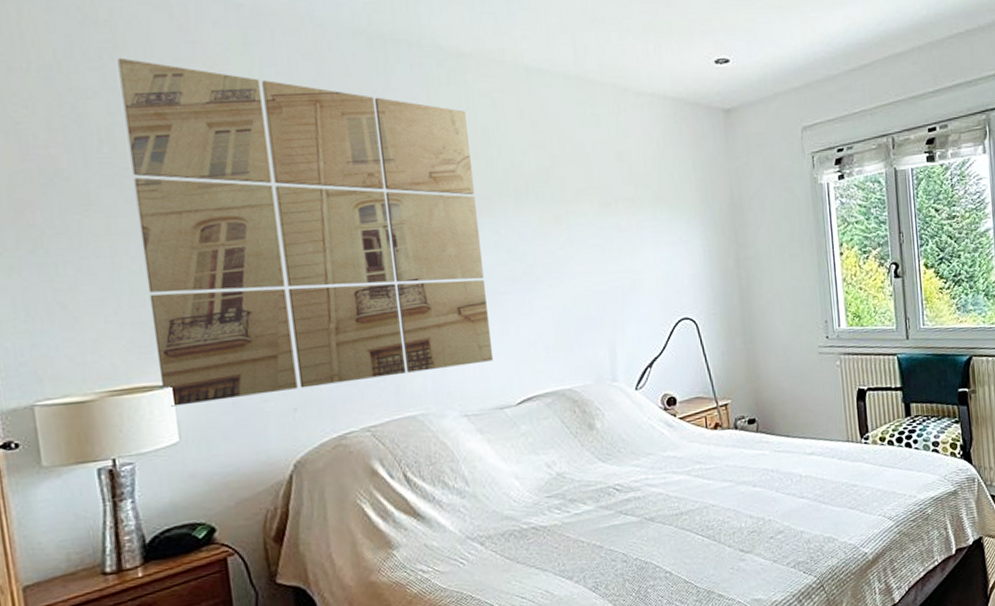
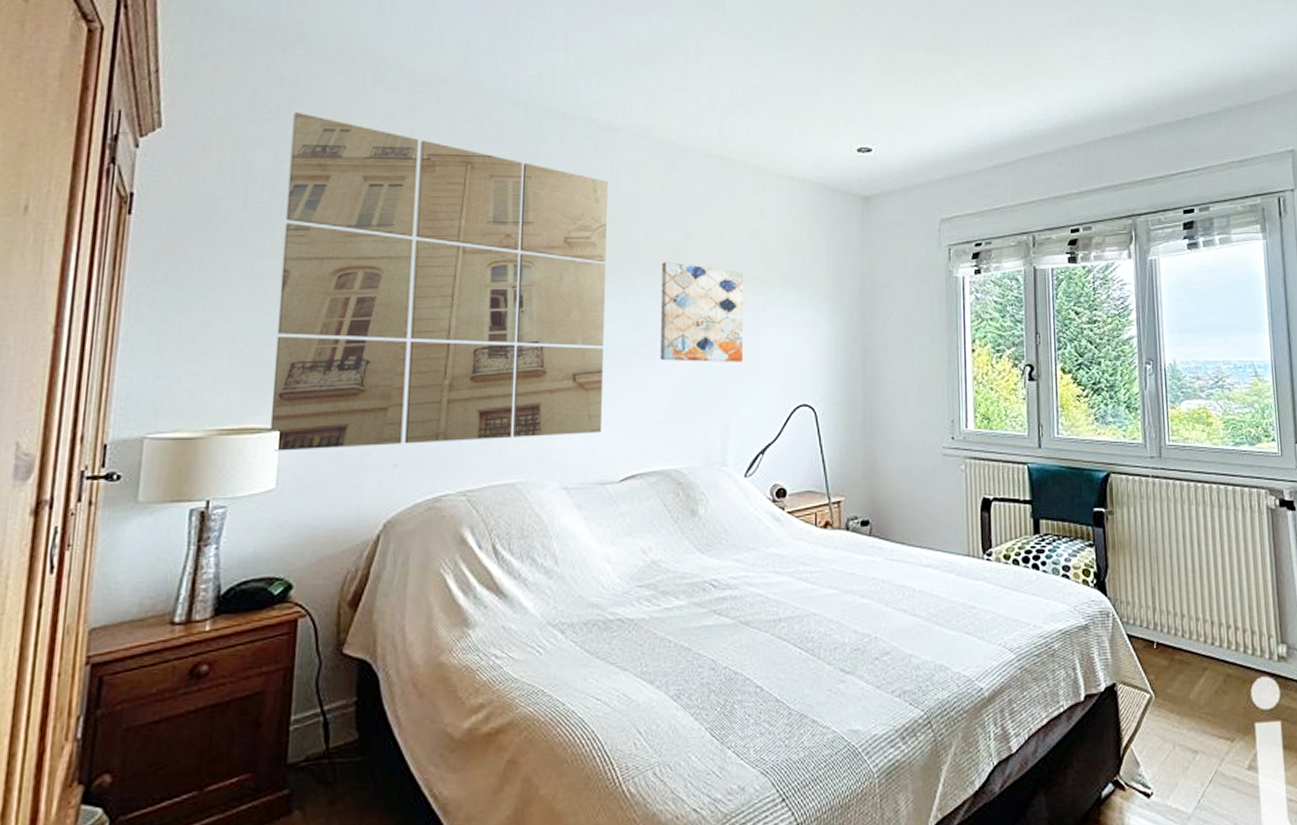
wall art: none [530,189,622,288] -> present [659,262,744,362]

